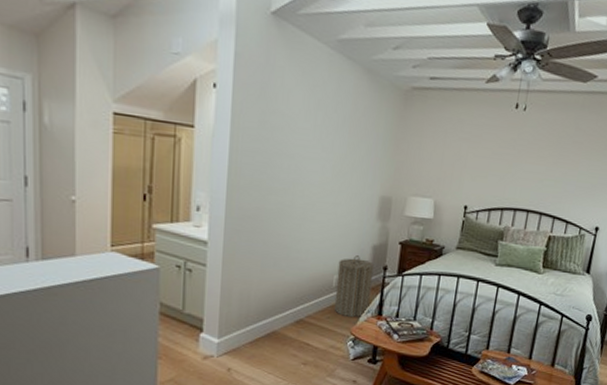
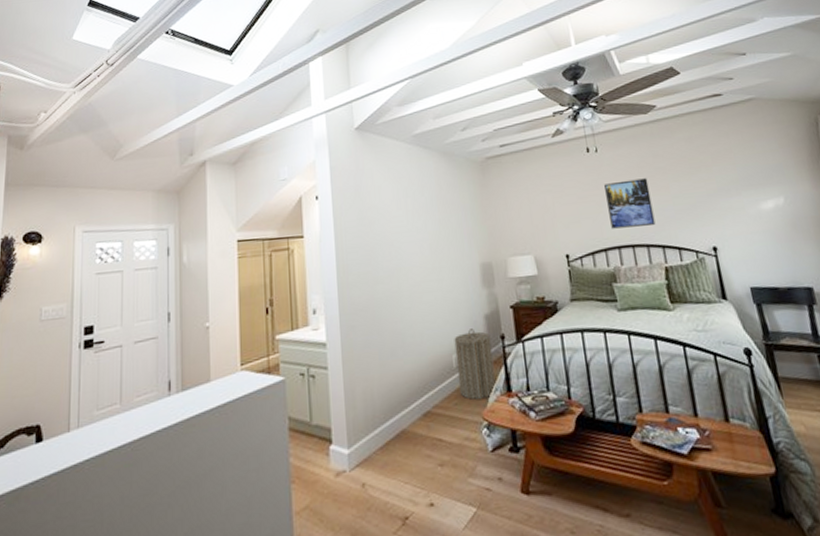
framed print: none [514,145,563,196] -> present [604,178,656,229]

